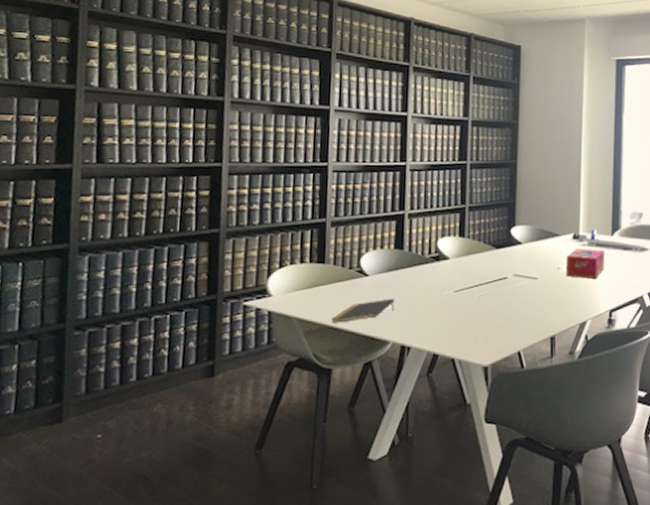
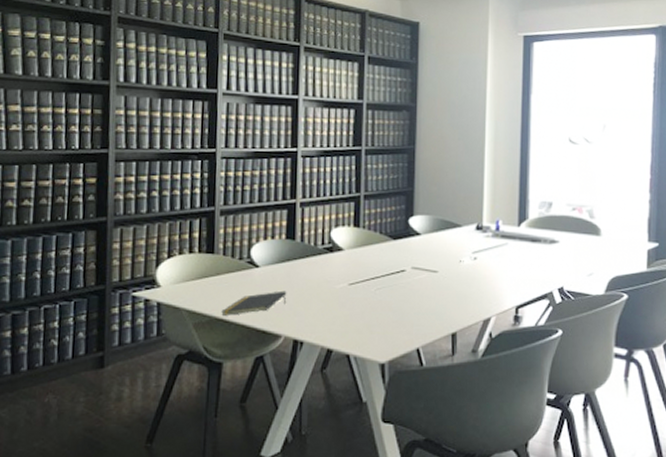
tissue box: present [566,249,604,278] -> none [468,240,510,272]

